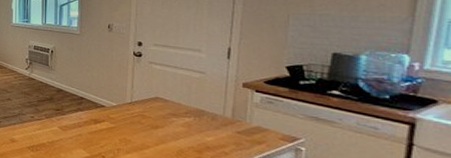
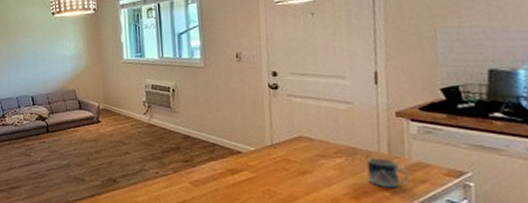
mug: none [211,119,249,146] -> present [366,157,411,187]

